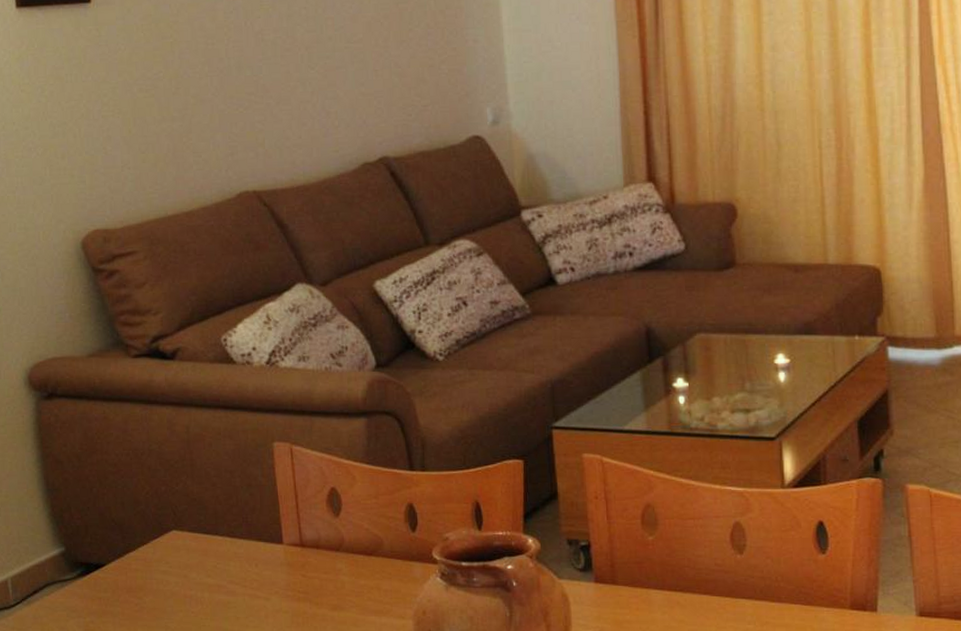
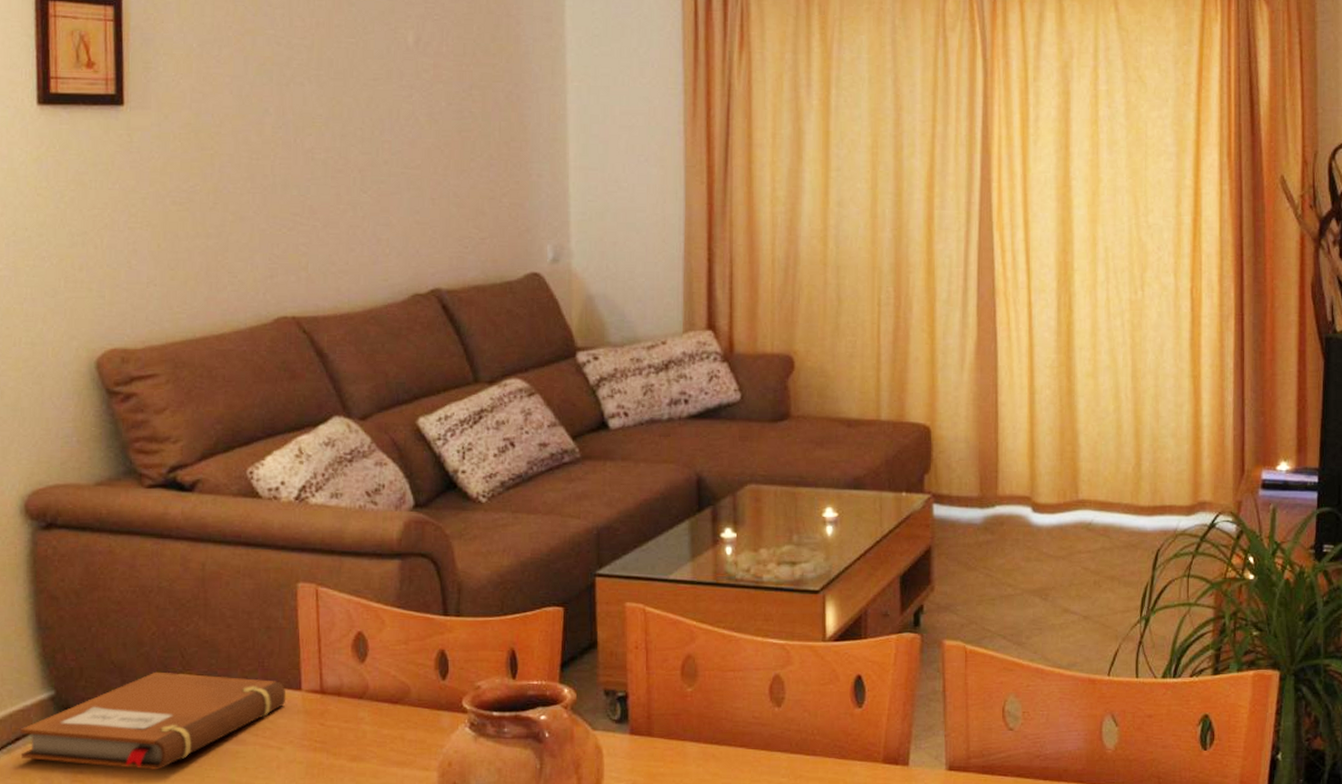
notebook: none [37,528,270,621] -> present [20,671,286,771]

